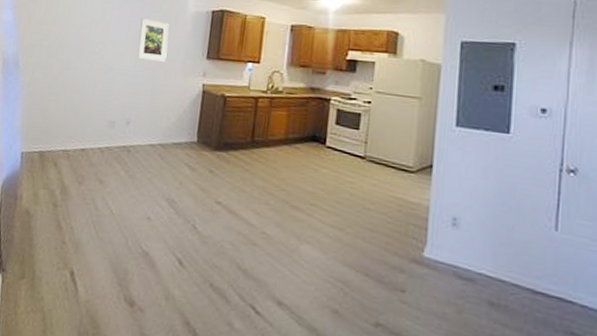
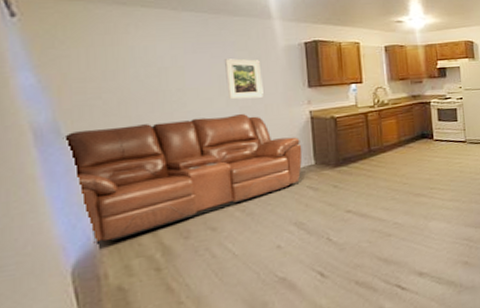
sofa: none [19,66,189,169] -> present [62,113,303,243]

